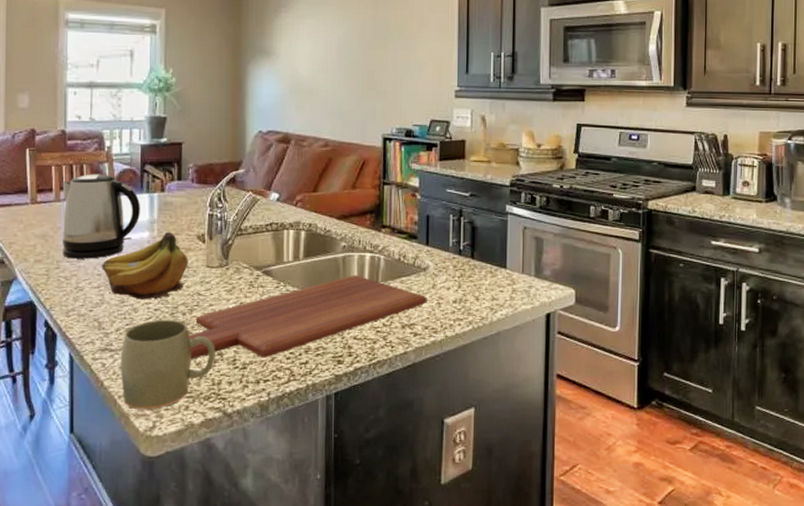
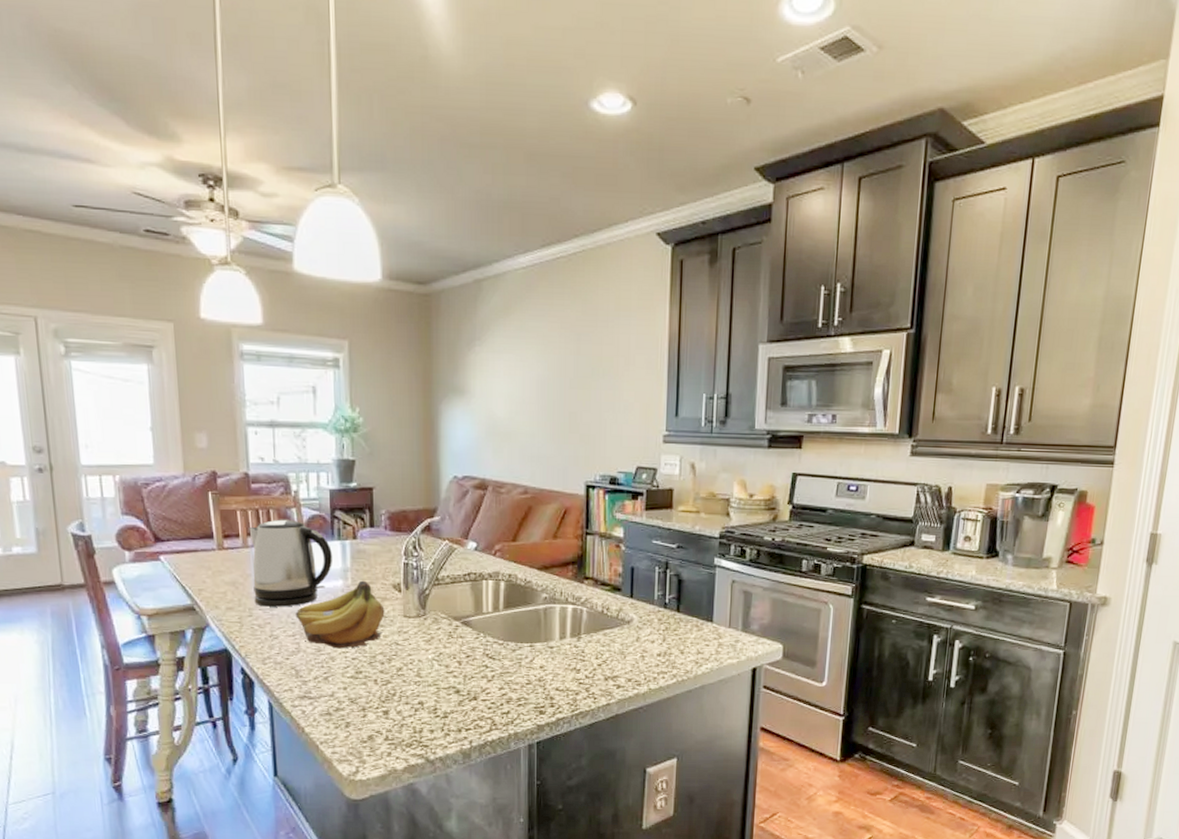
mug: present [120,319,215,410] -> none [319,668,416,756]
cutting board: present [189,274,427,359] -> none [388,626,631,708]

